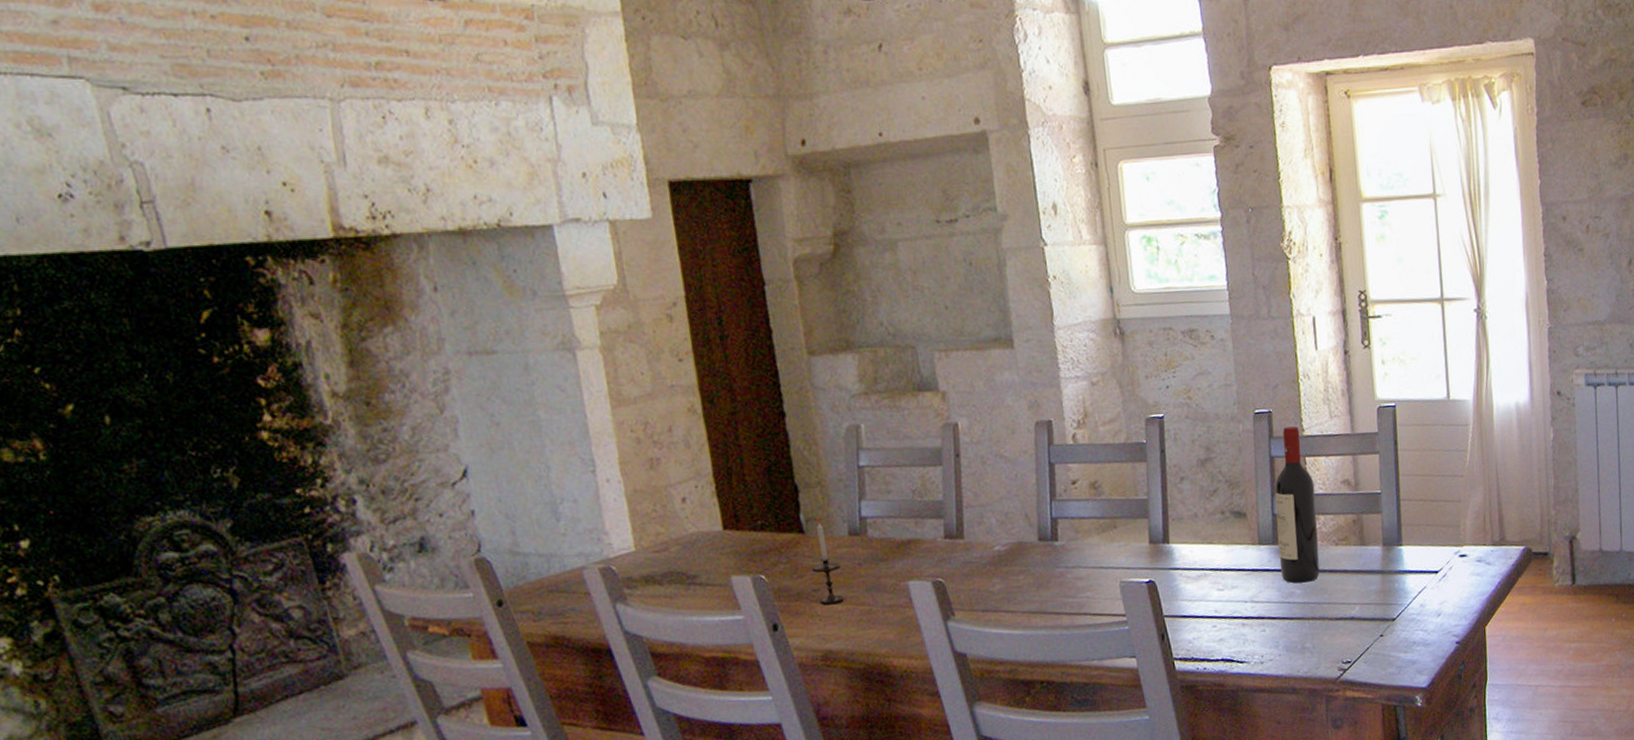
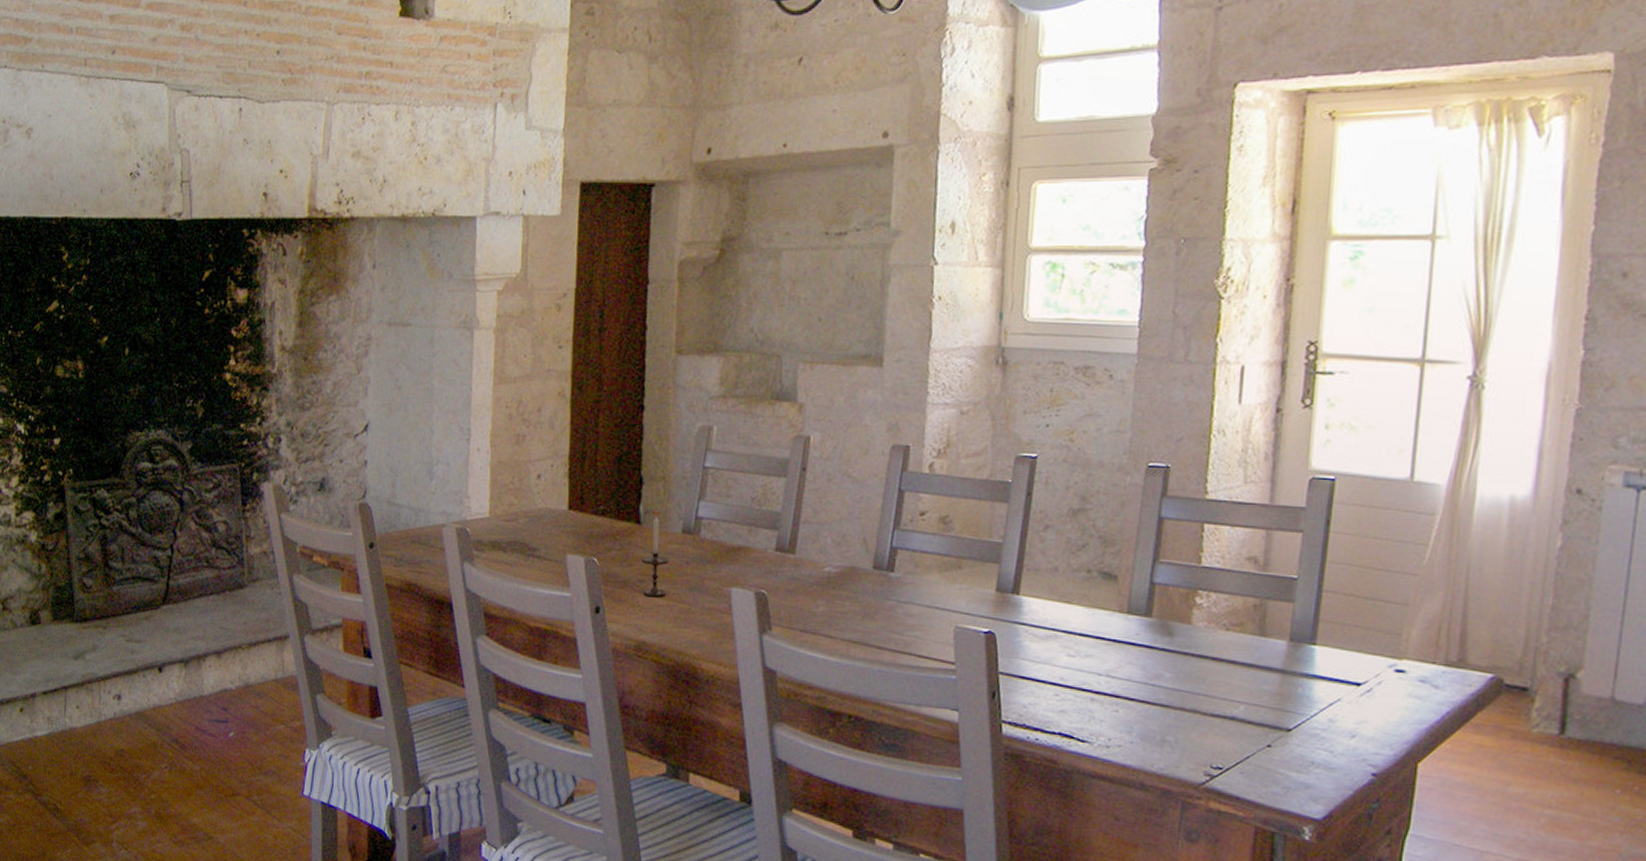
wine bottle: present [1275,426,1320,584] -> none [1149,487,1211,667]

